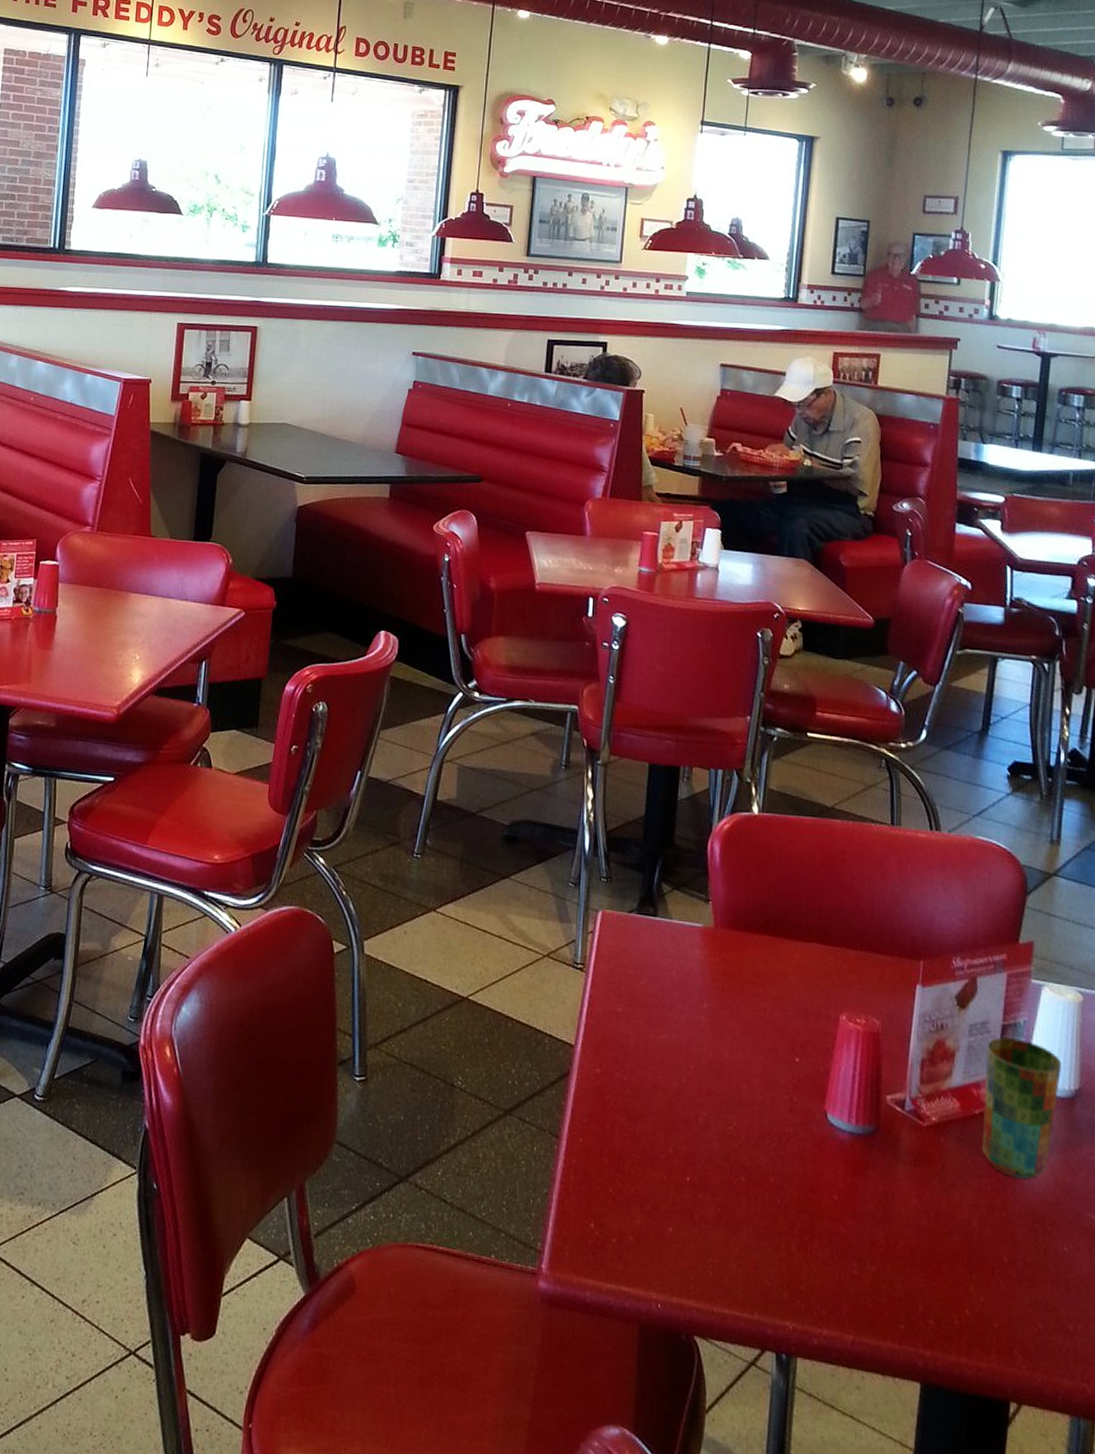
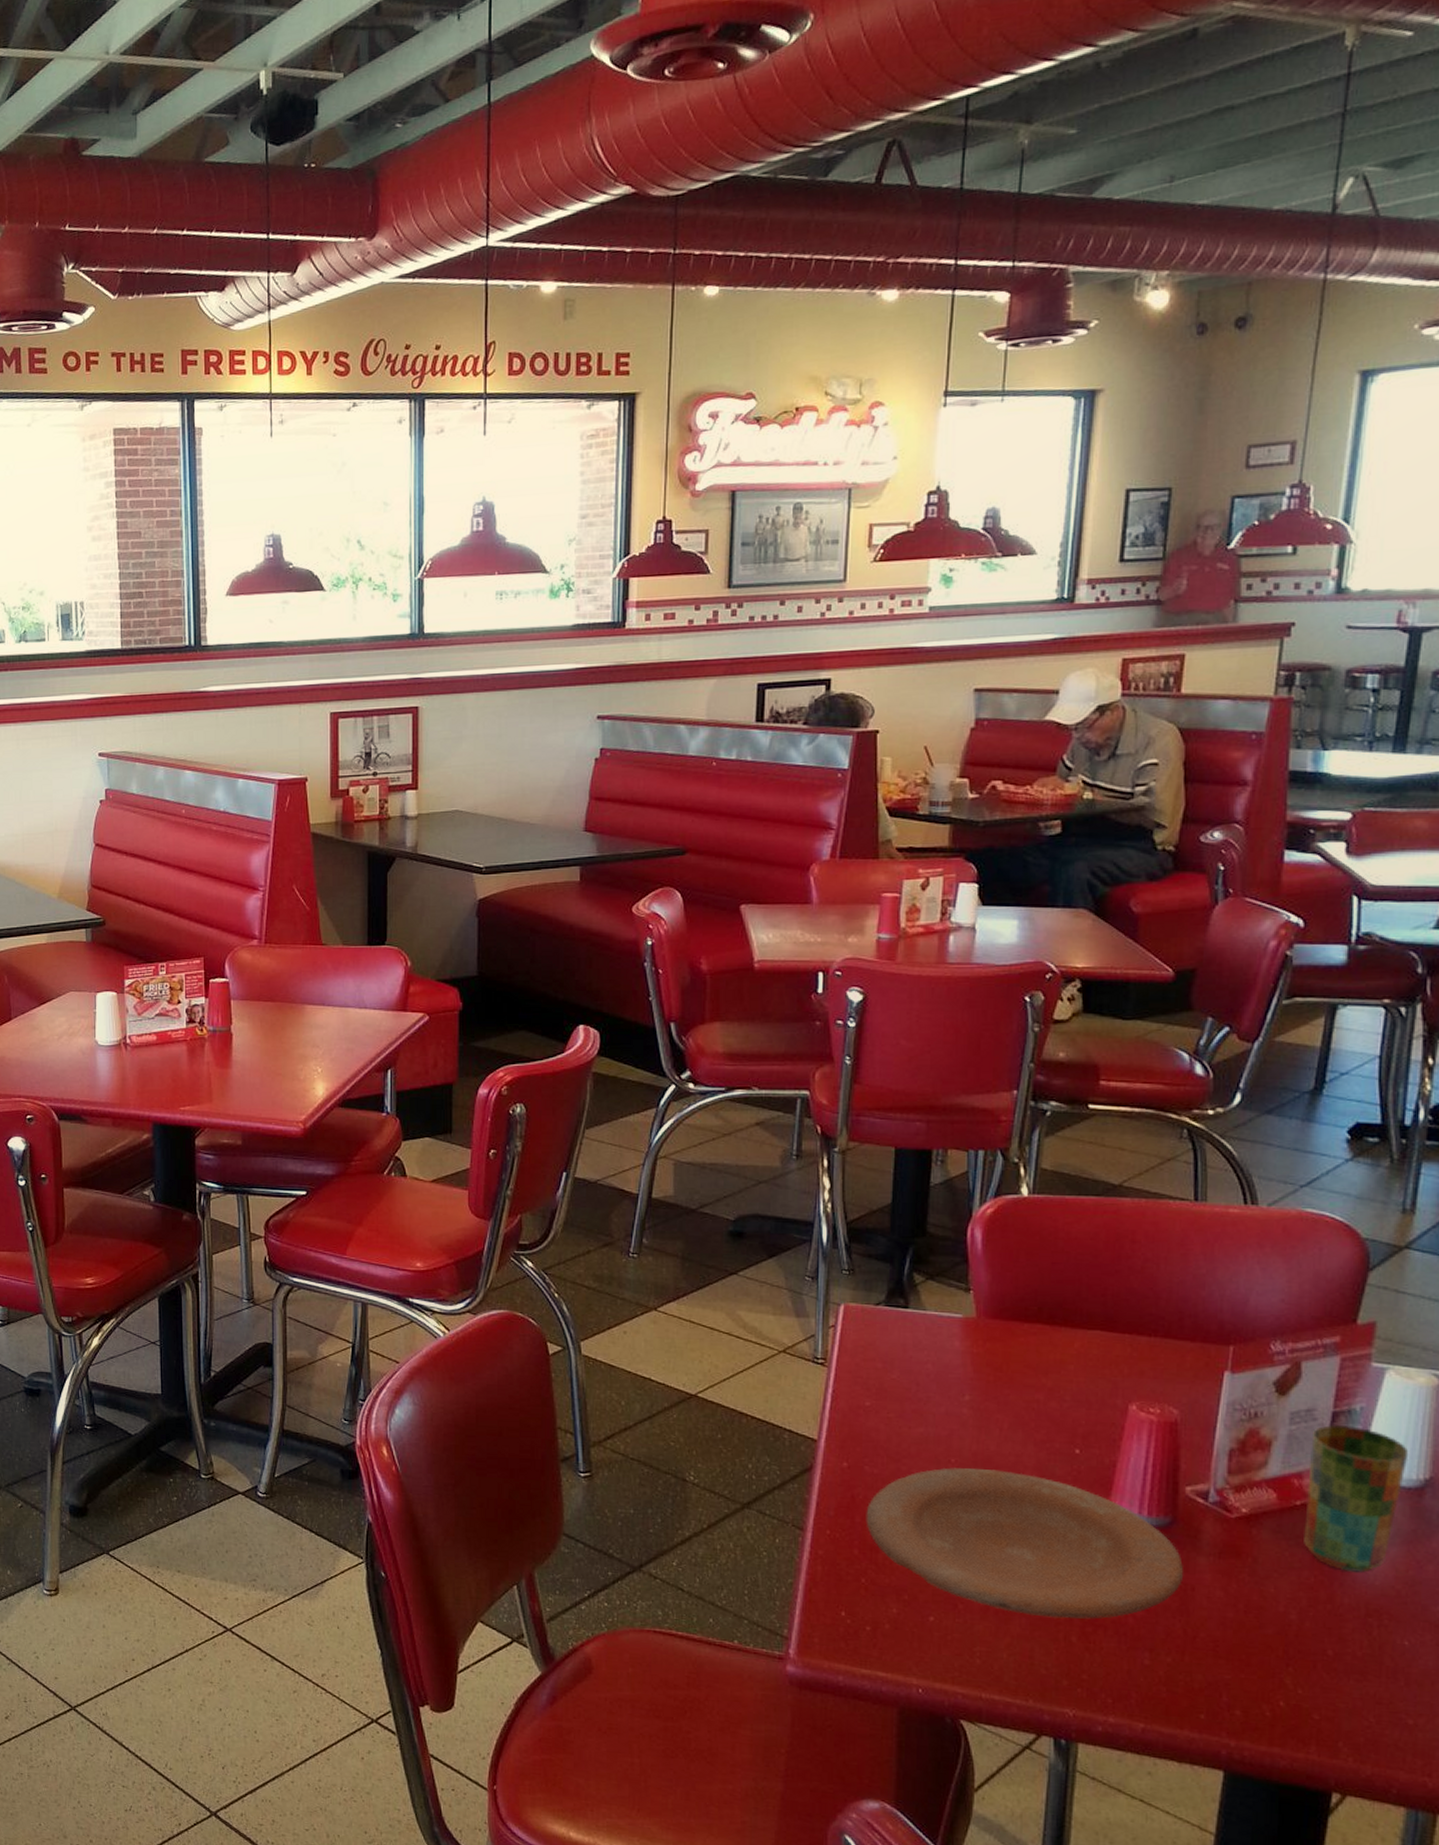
plate: none [615,1074,886,1229] -> present [866,1467,1184,1619]

